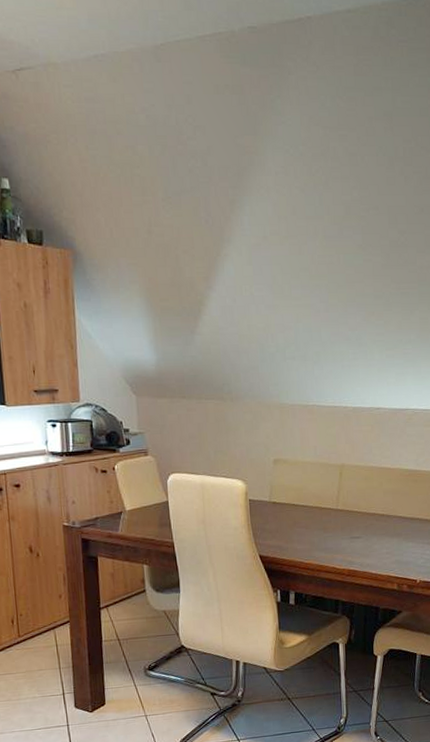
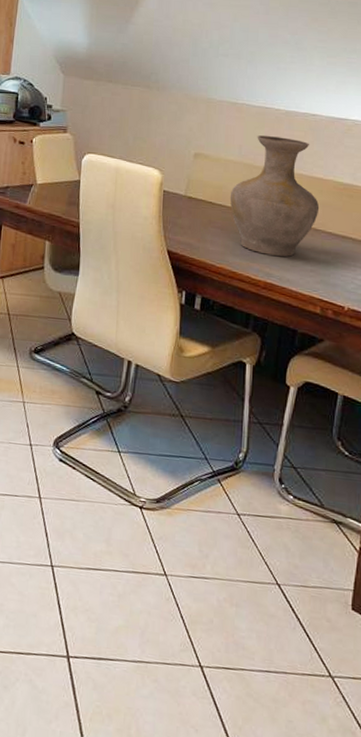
vase: none [310,433,390,545] -> present [229,135,320,257]

